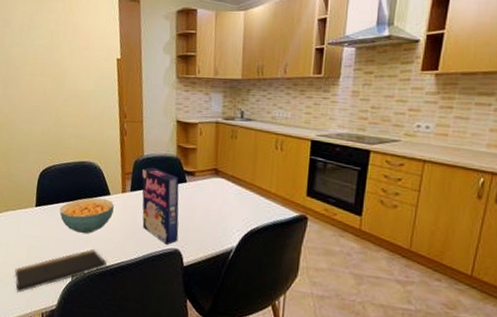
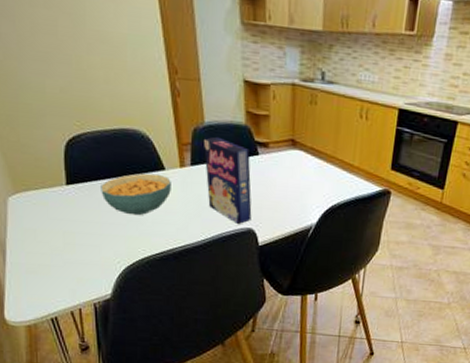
notepad: present [15,248,108,294] -> none [50,231,171,285]

